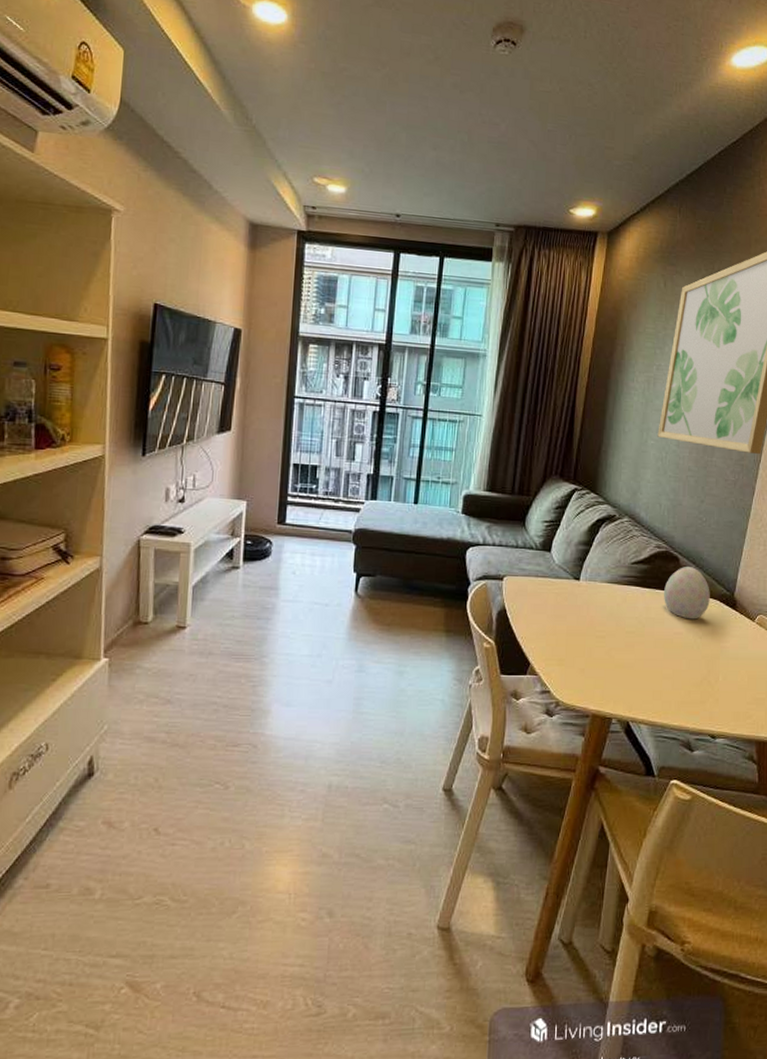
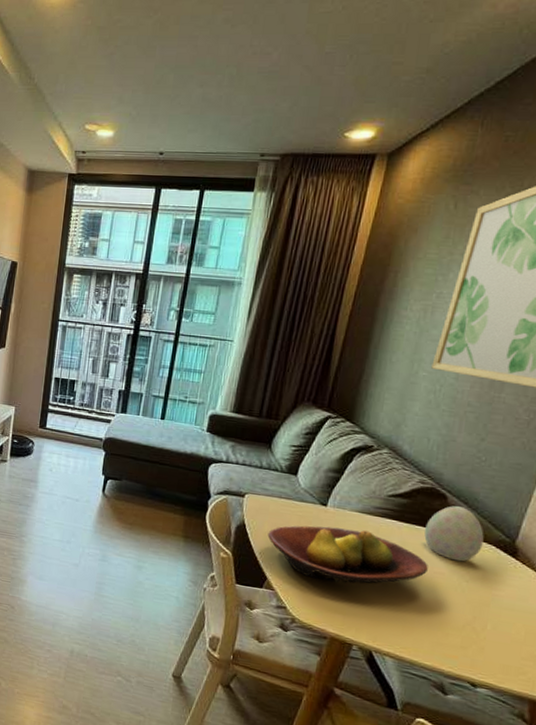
fruit bowl: none [528,600,669,657] -> present [267,525,428,584]

